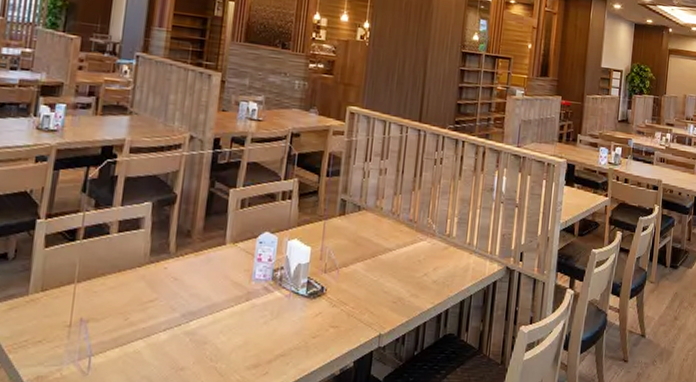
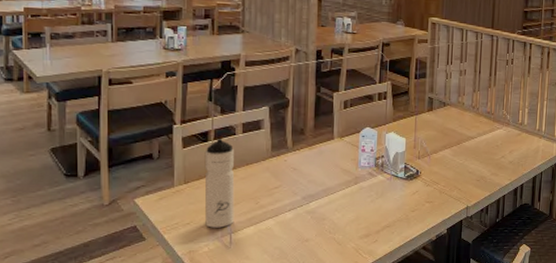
water bottle: none [60,237,105,348] -> present [204,138,235,228]

